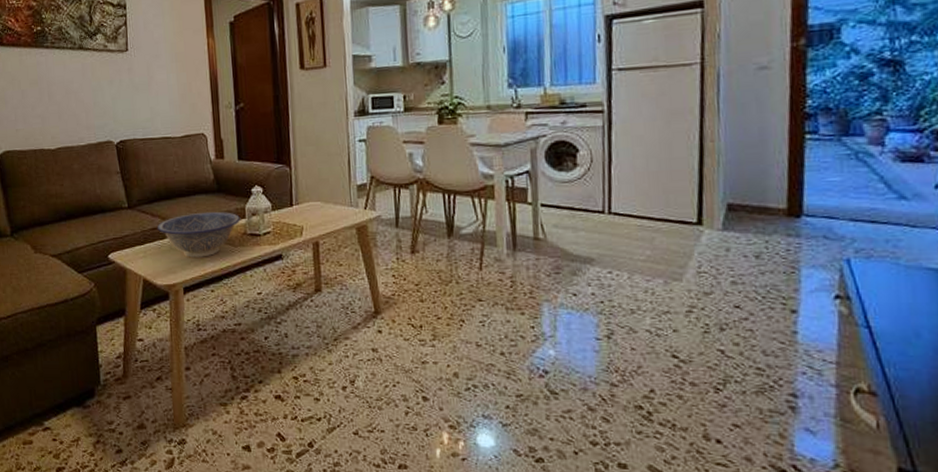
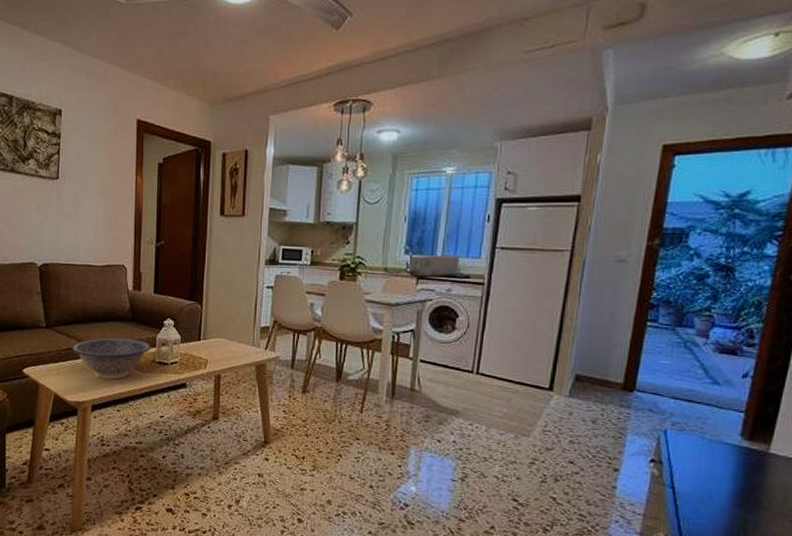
toaster: none [514,84,573,112] -> present [409,255,460,278]

